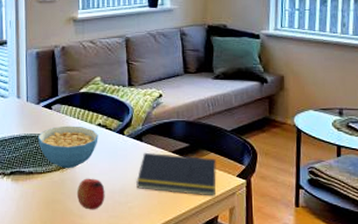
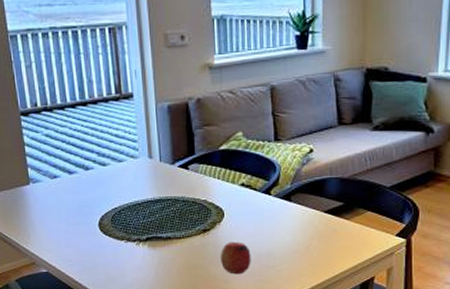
cereal bowl: present [37,125,98,169] -> none [174,186,242,233]
notepad: present [136,153,217,197] -> none [285,213,374,257]

